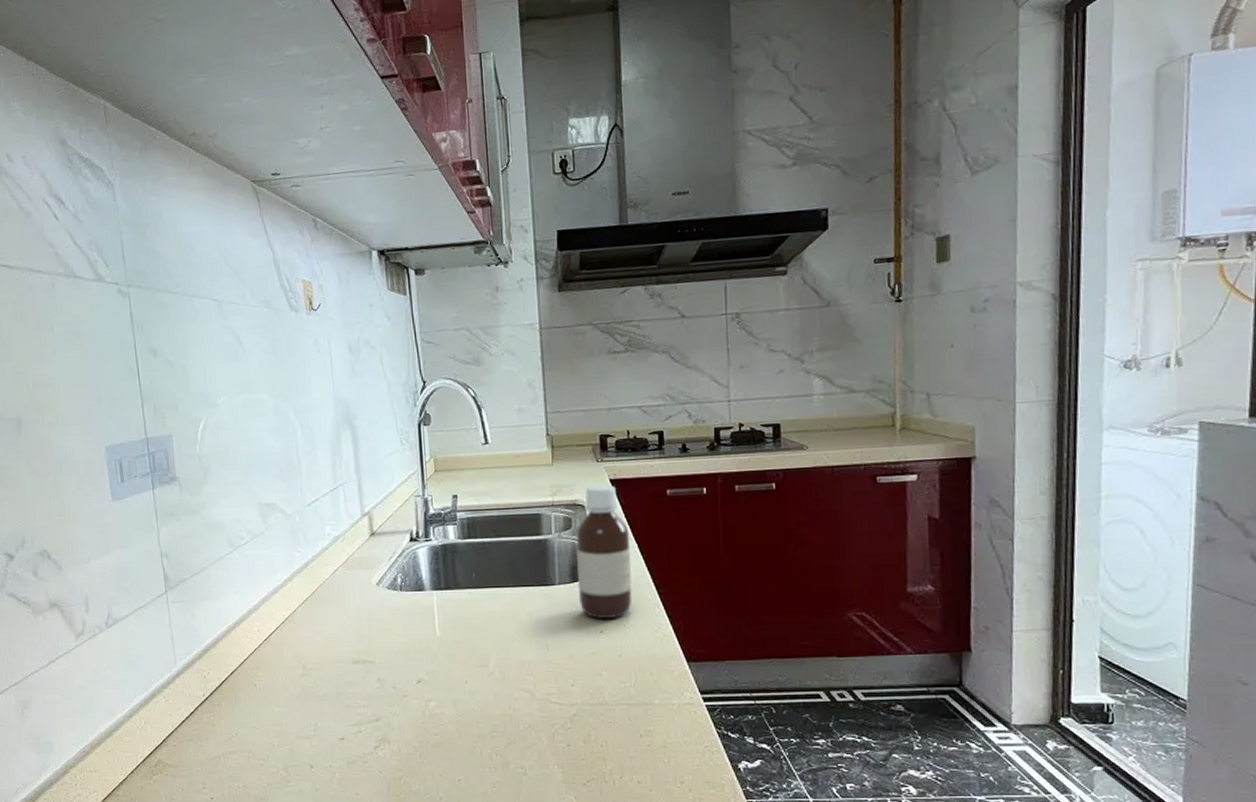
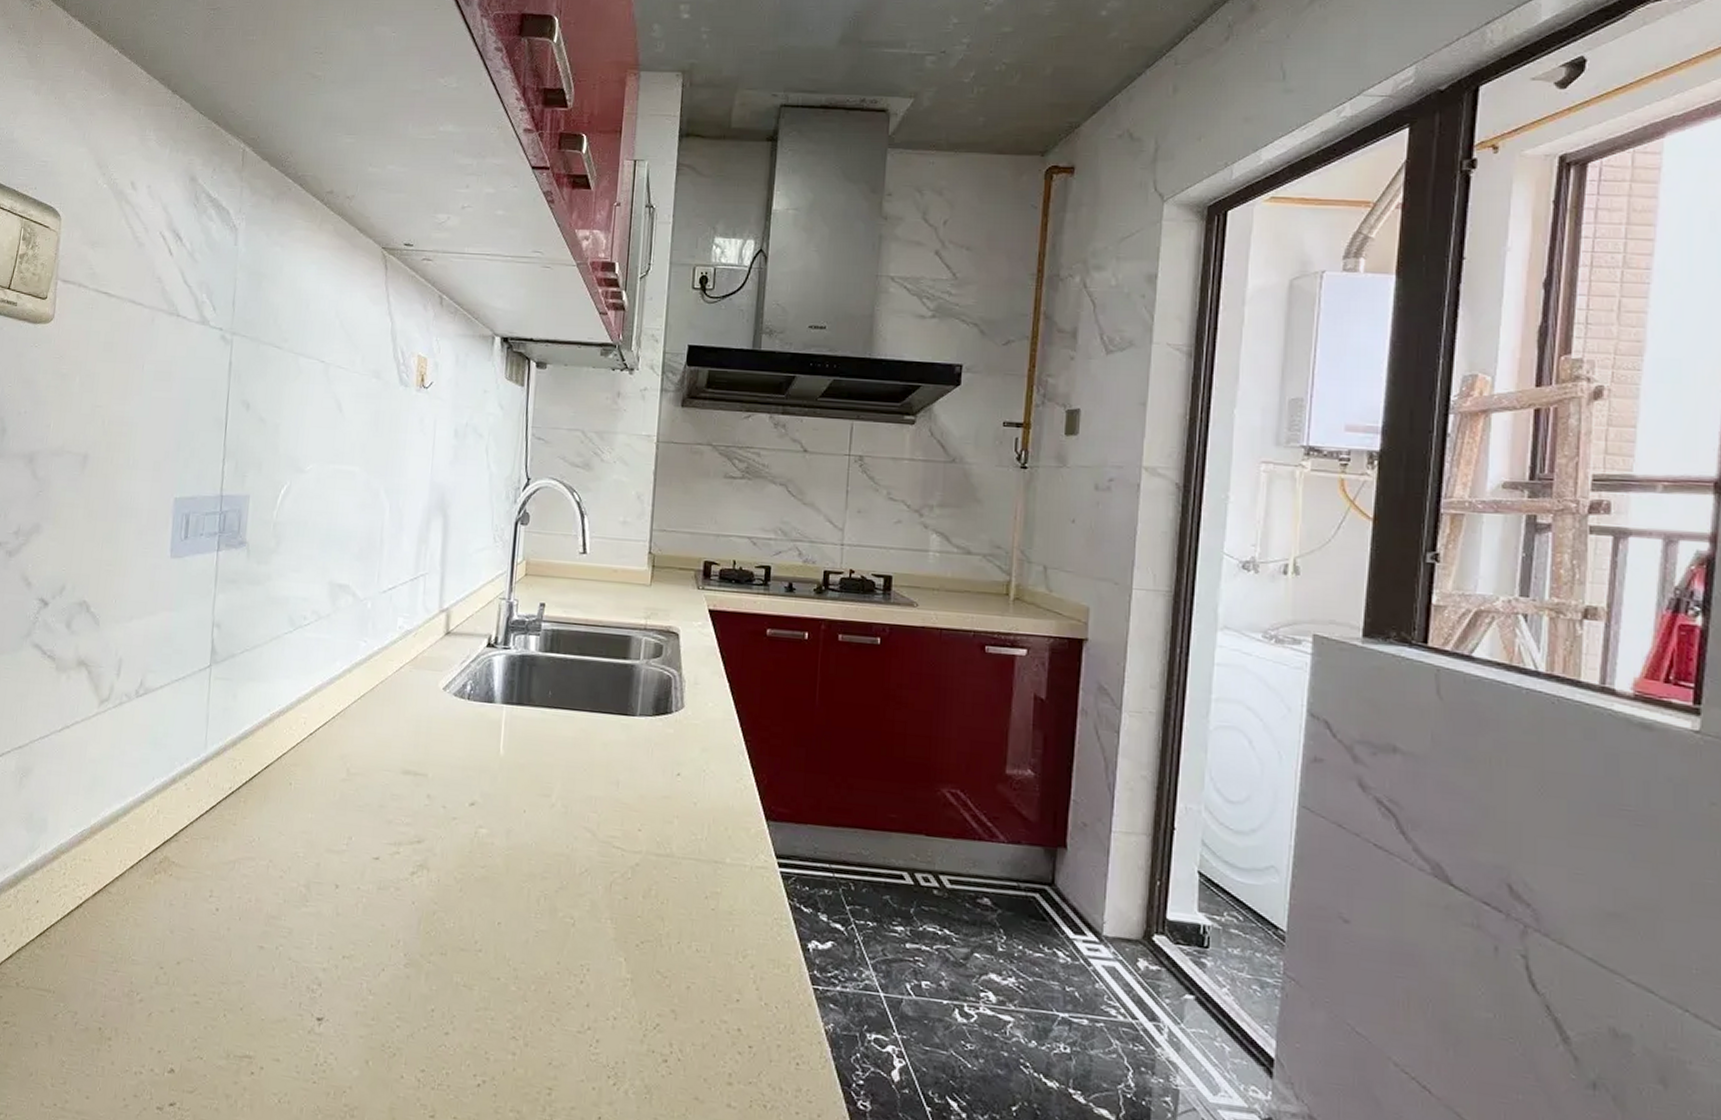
bottle: present [575,484,632,619] -> none [659,613,722,762]

